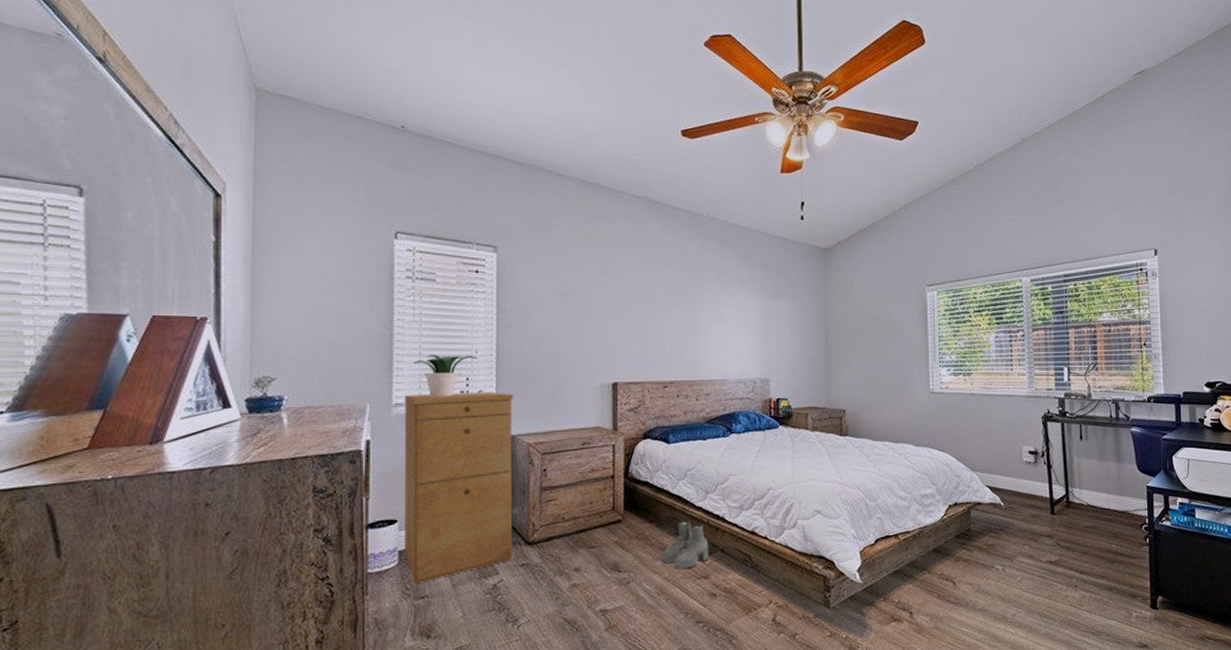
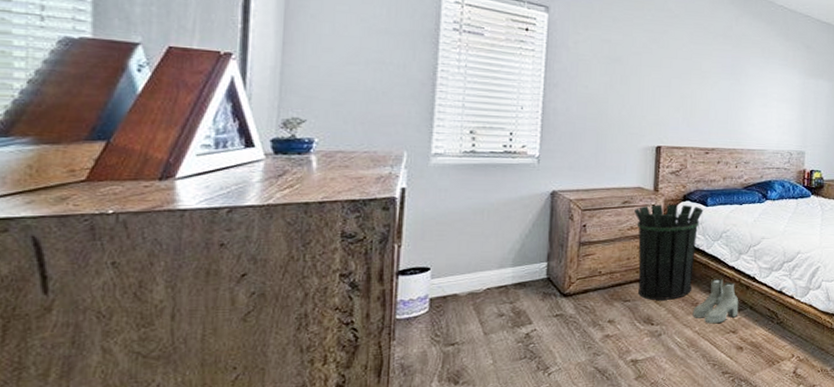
filing cabinet: present [404,392,514,585] -> none [436,146,558,332]
potted plant: present [413,354,478,397] -> none [455,107,523,150]
waste bin: none [594,443,666,546] -> present [634,204,704,300]

